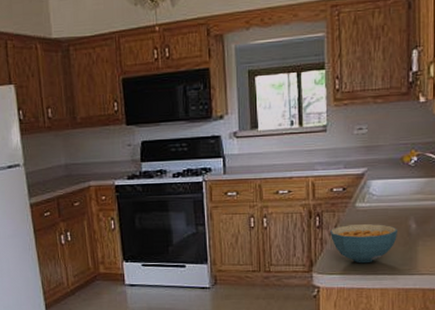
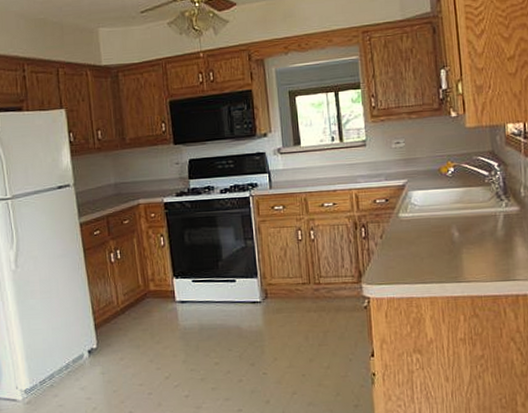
cereal bowl: present [330,224,397,264] -> none [376,233,442,273]

